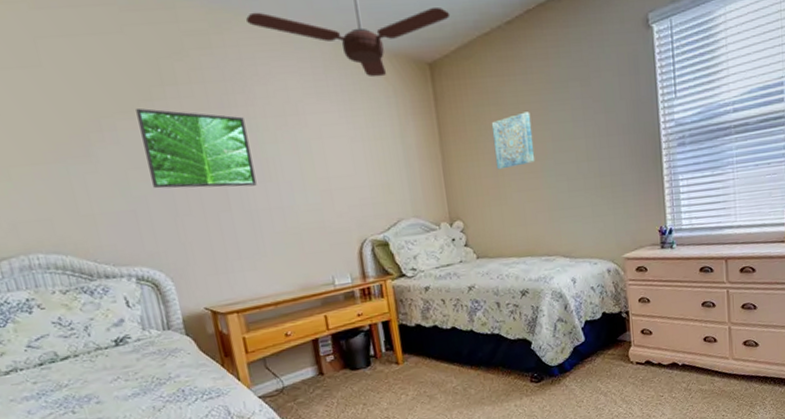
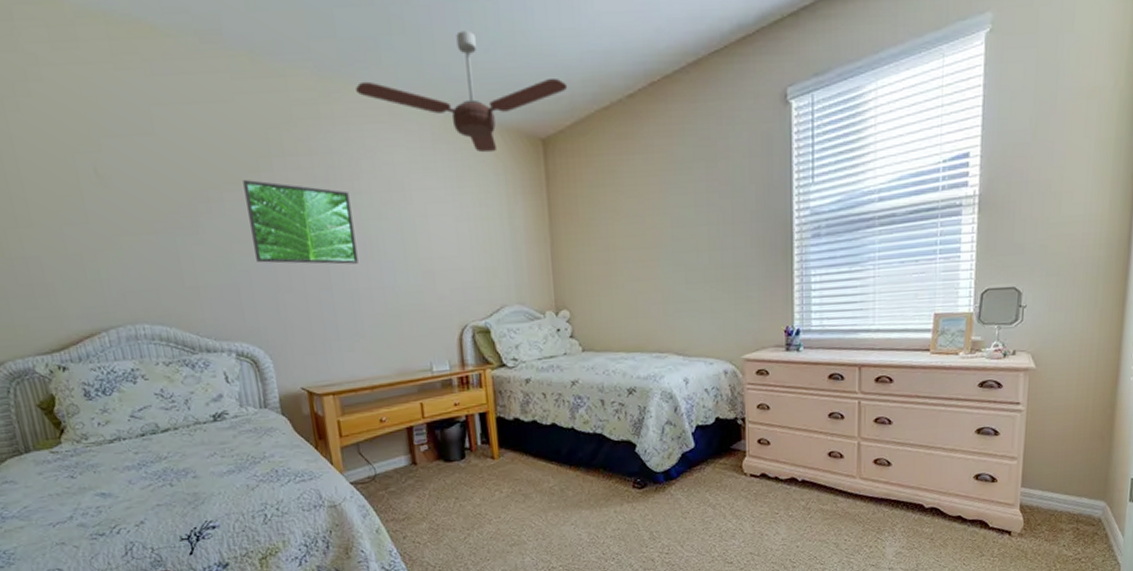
wall art: present [491,112,536,170] -> none [605,194,652,257]

